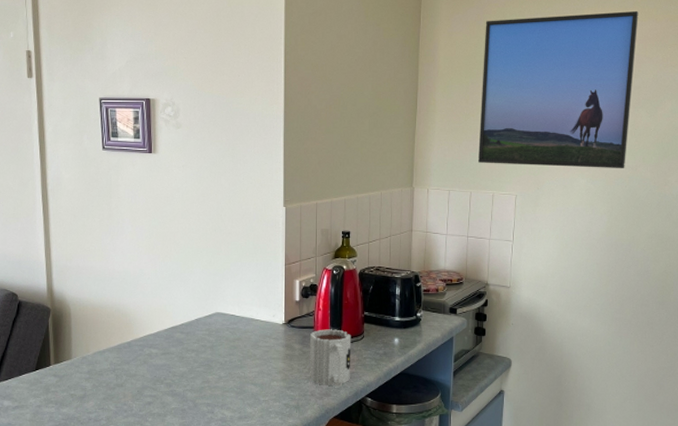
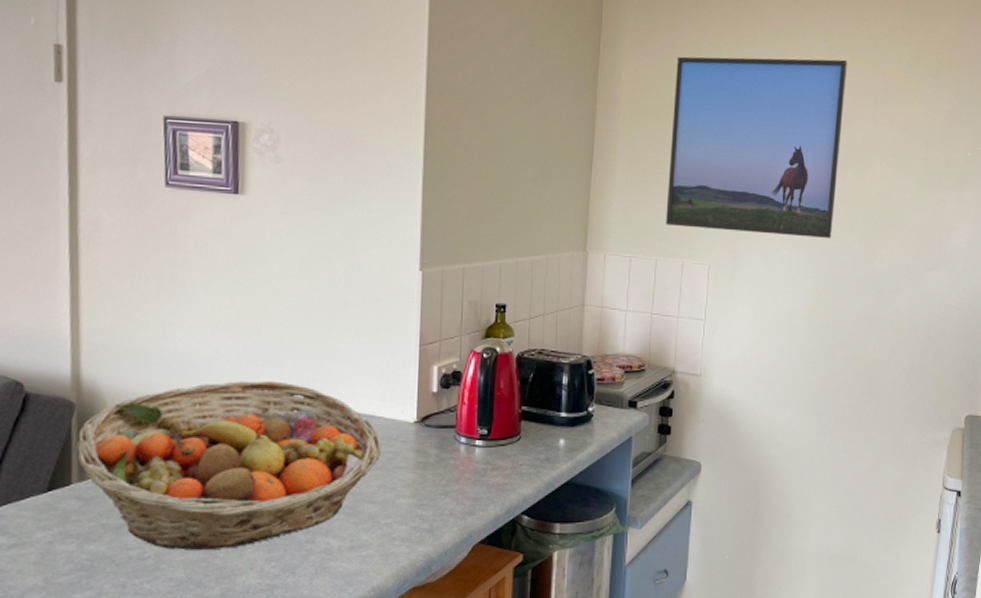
fruit basket: none [53,292,259,415] -> present [77,381,381,550]
mug: present [309,329,351,387] -> none [447,428,505,502]

